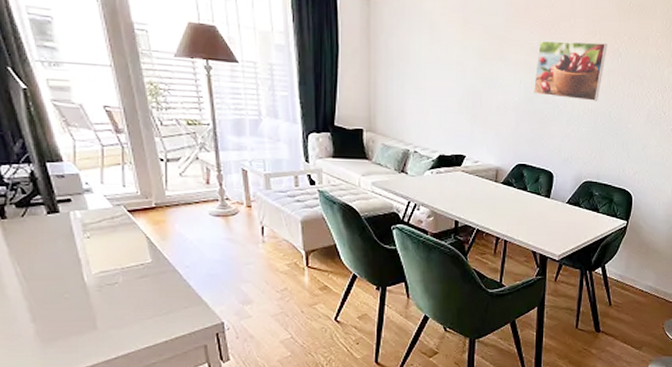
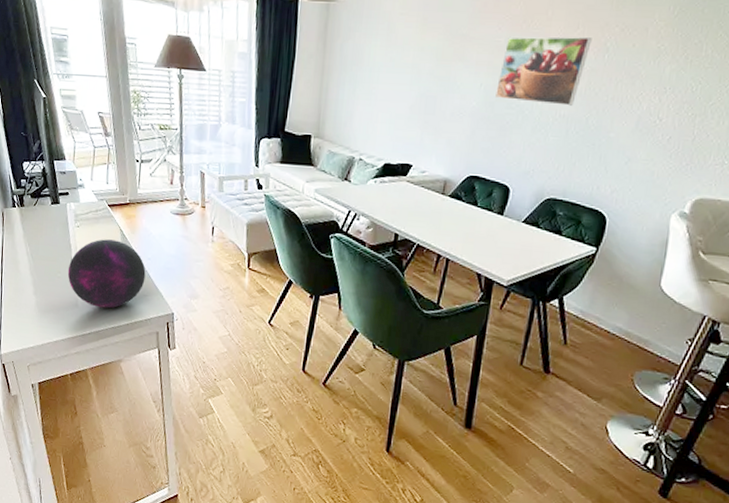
decorative orb: none [78,249,184,327] -> present [67,239,146,309]

